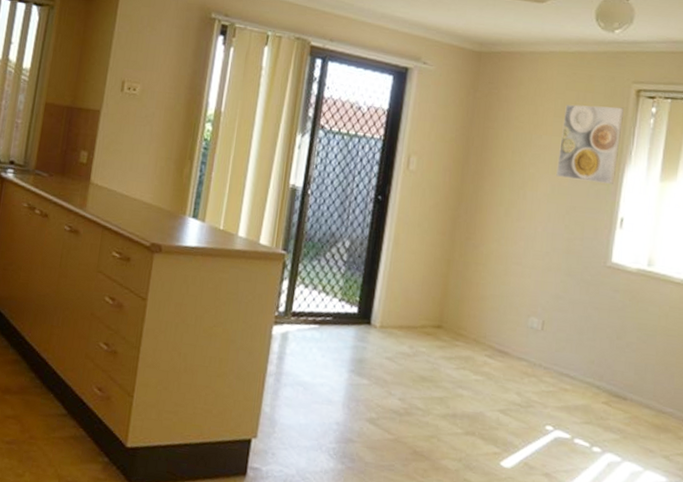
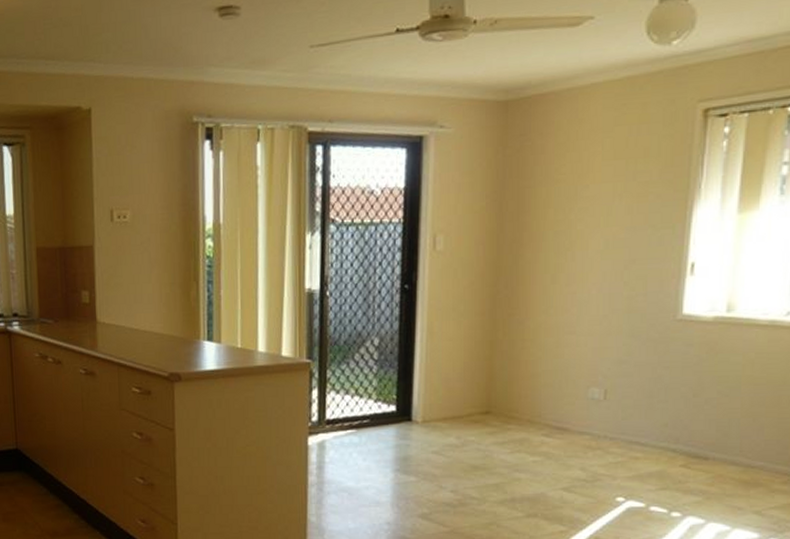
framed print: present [556,104,624,184] -> none [609,134,688,229]

